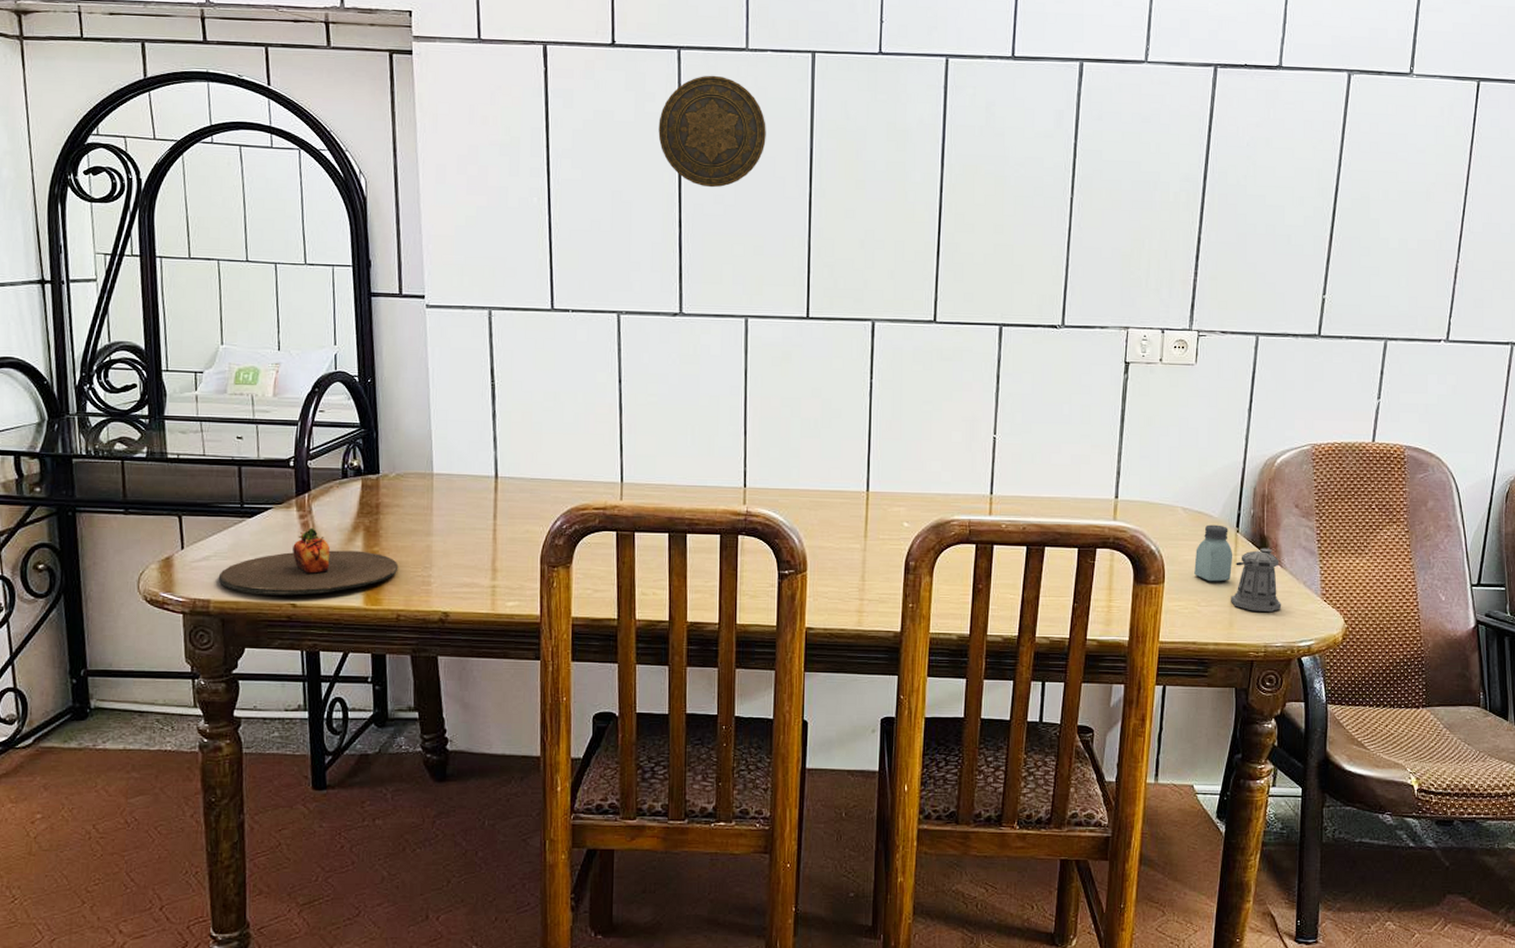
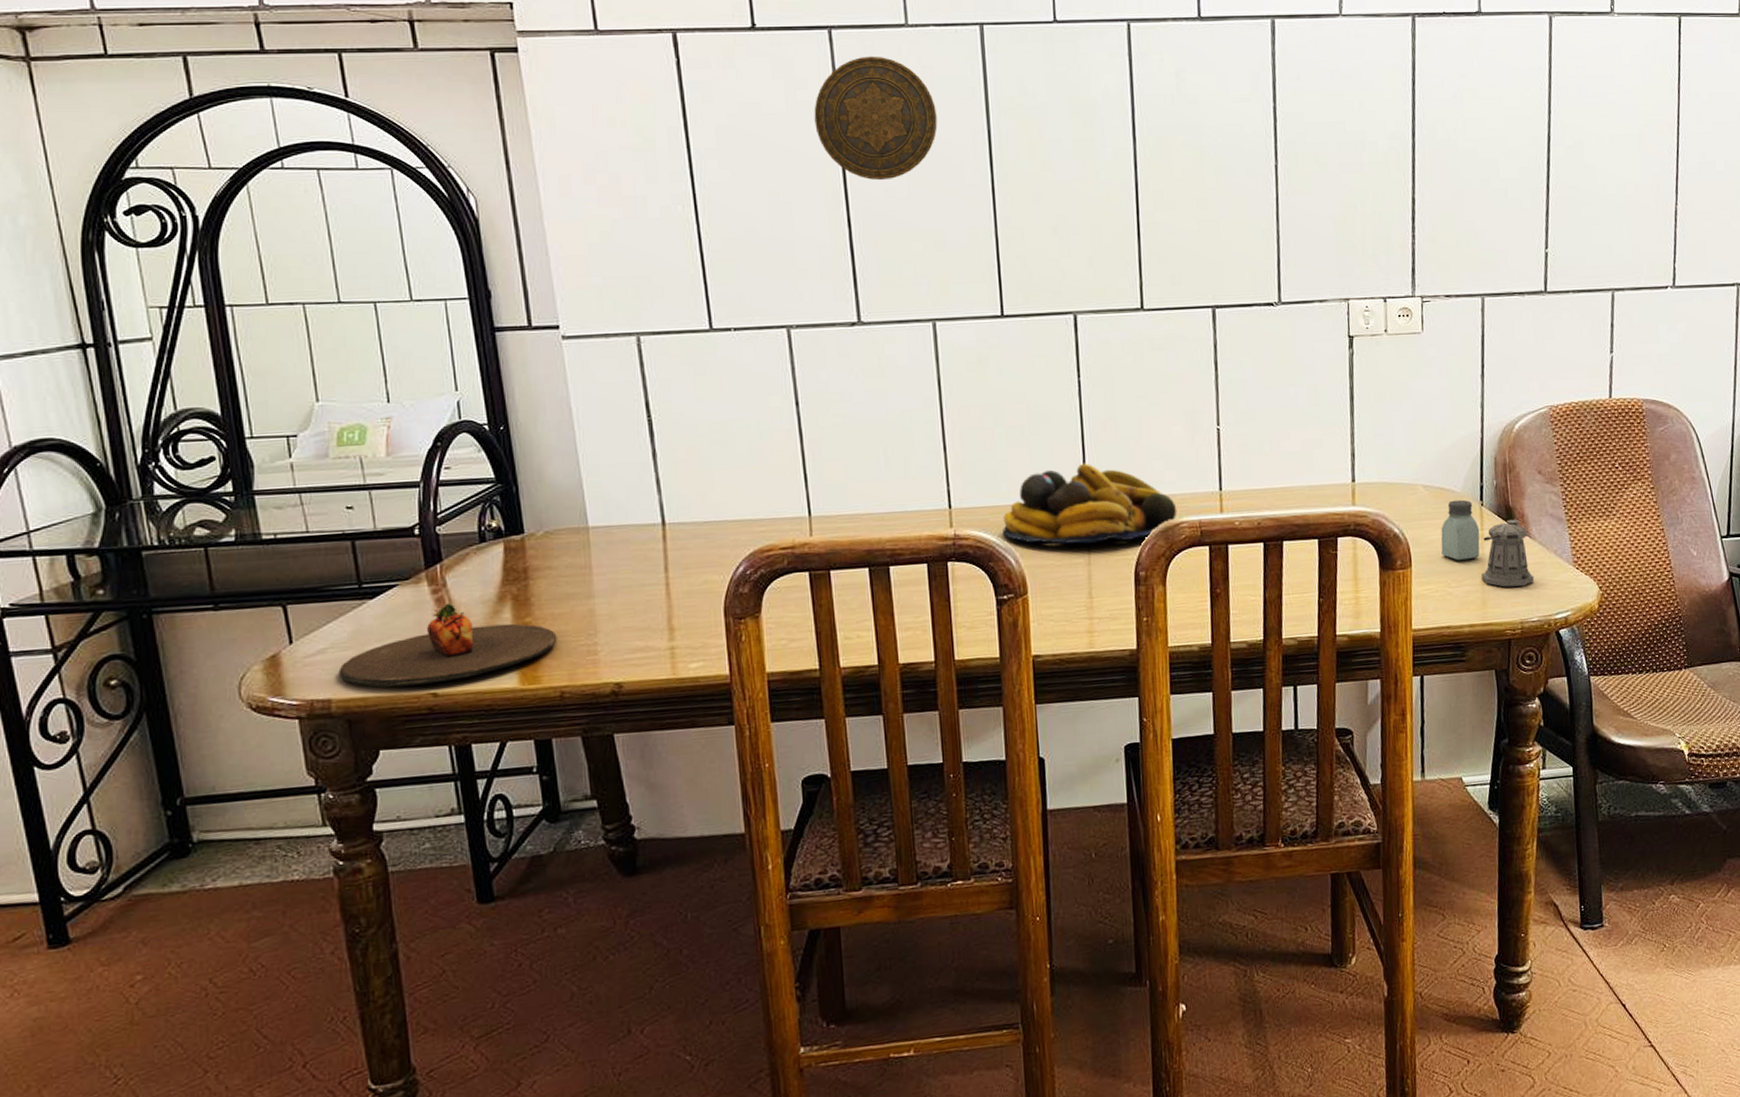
fruit bowl: none [790,457,950,532] -> present [1003,463,1177,544]

